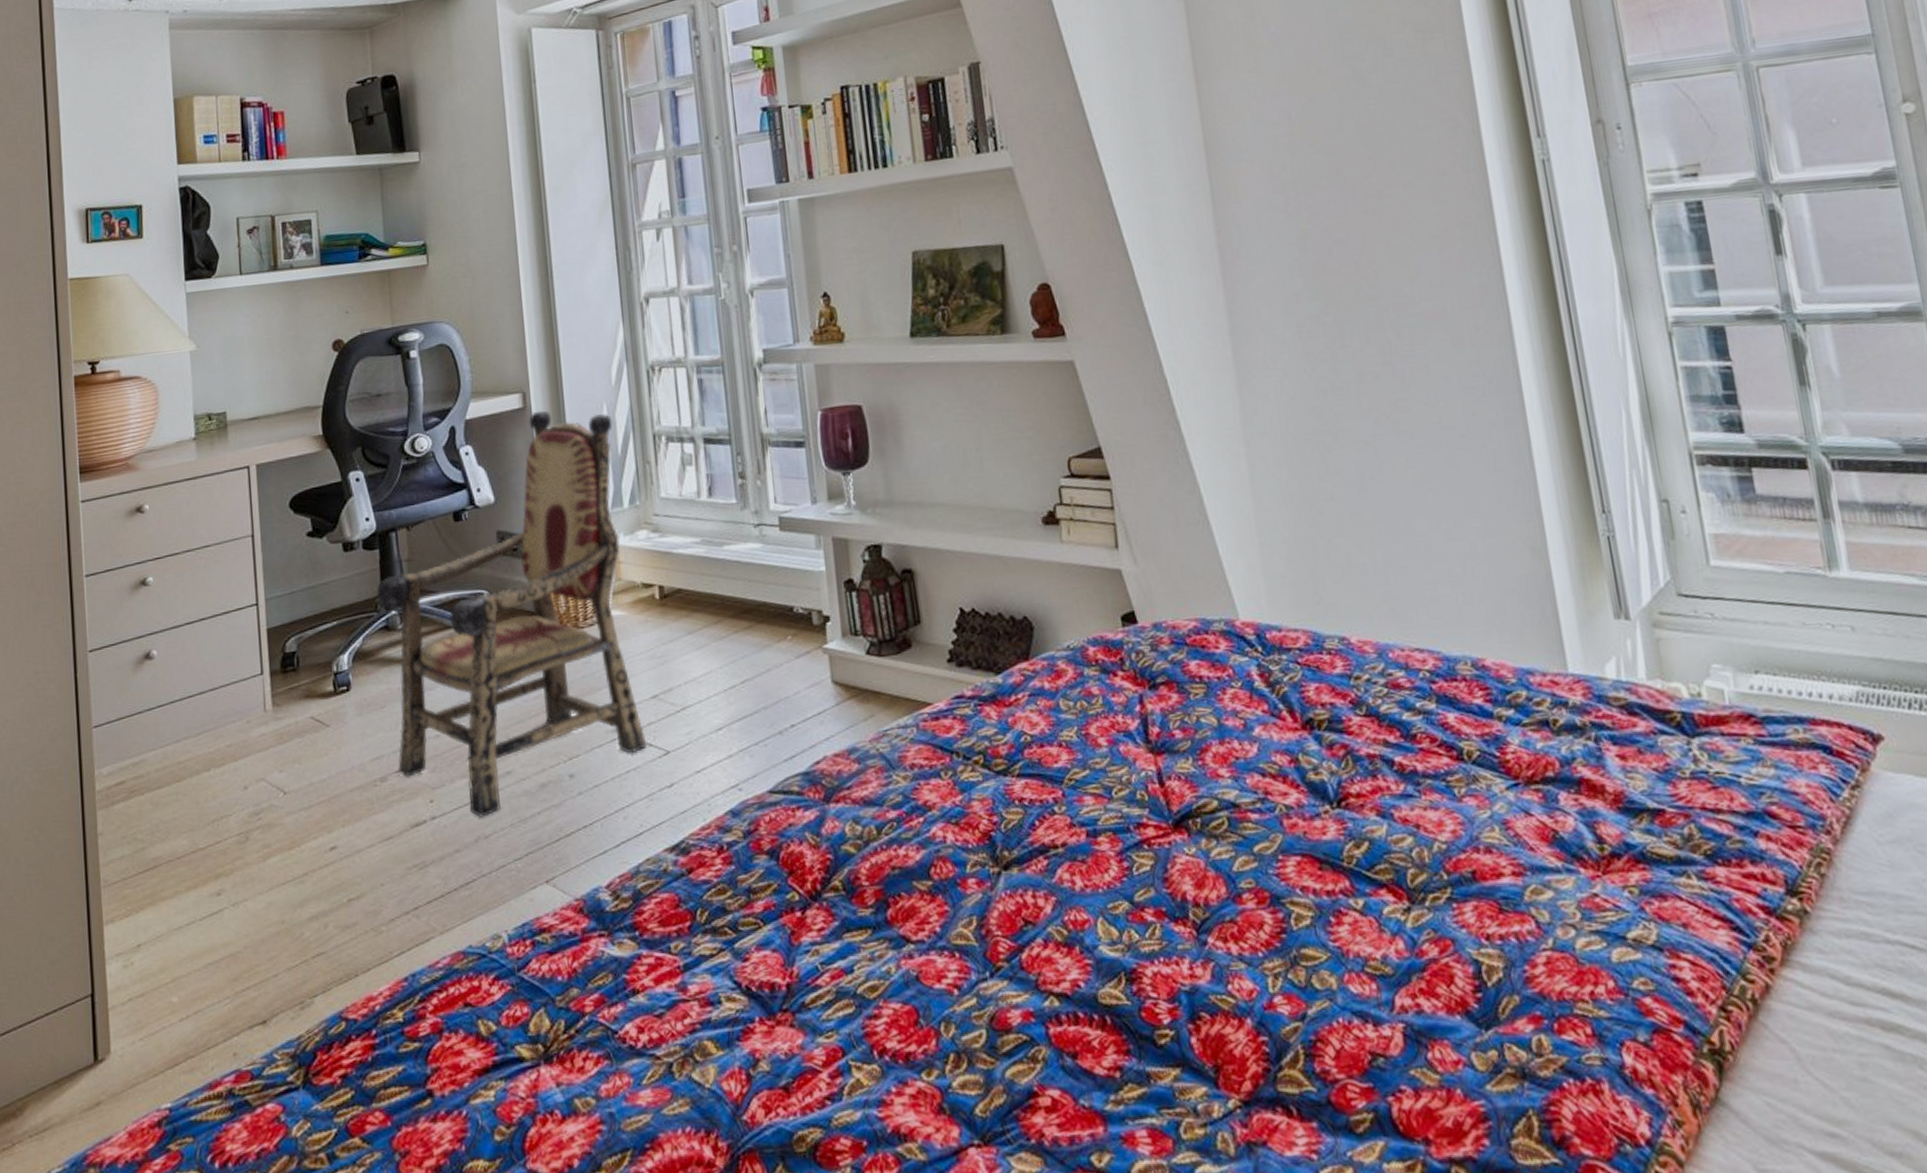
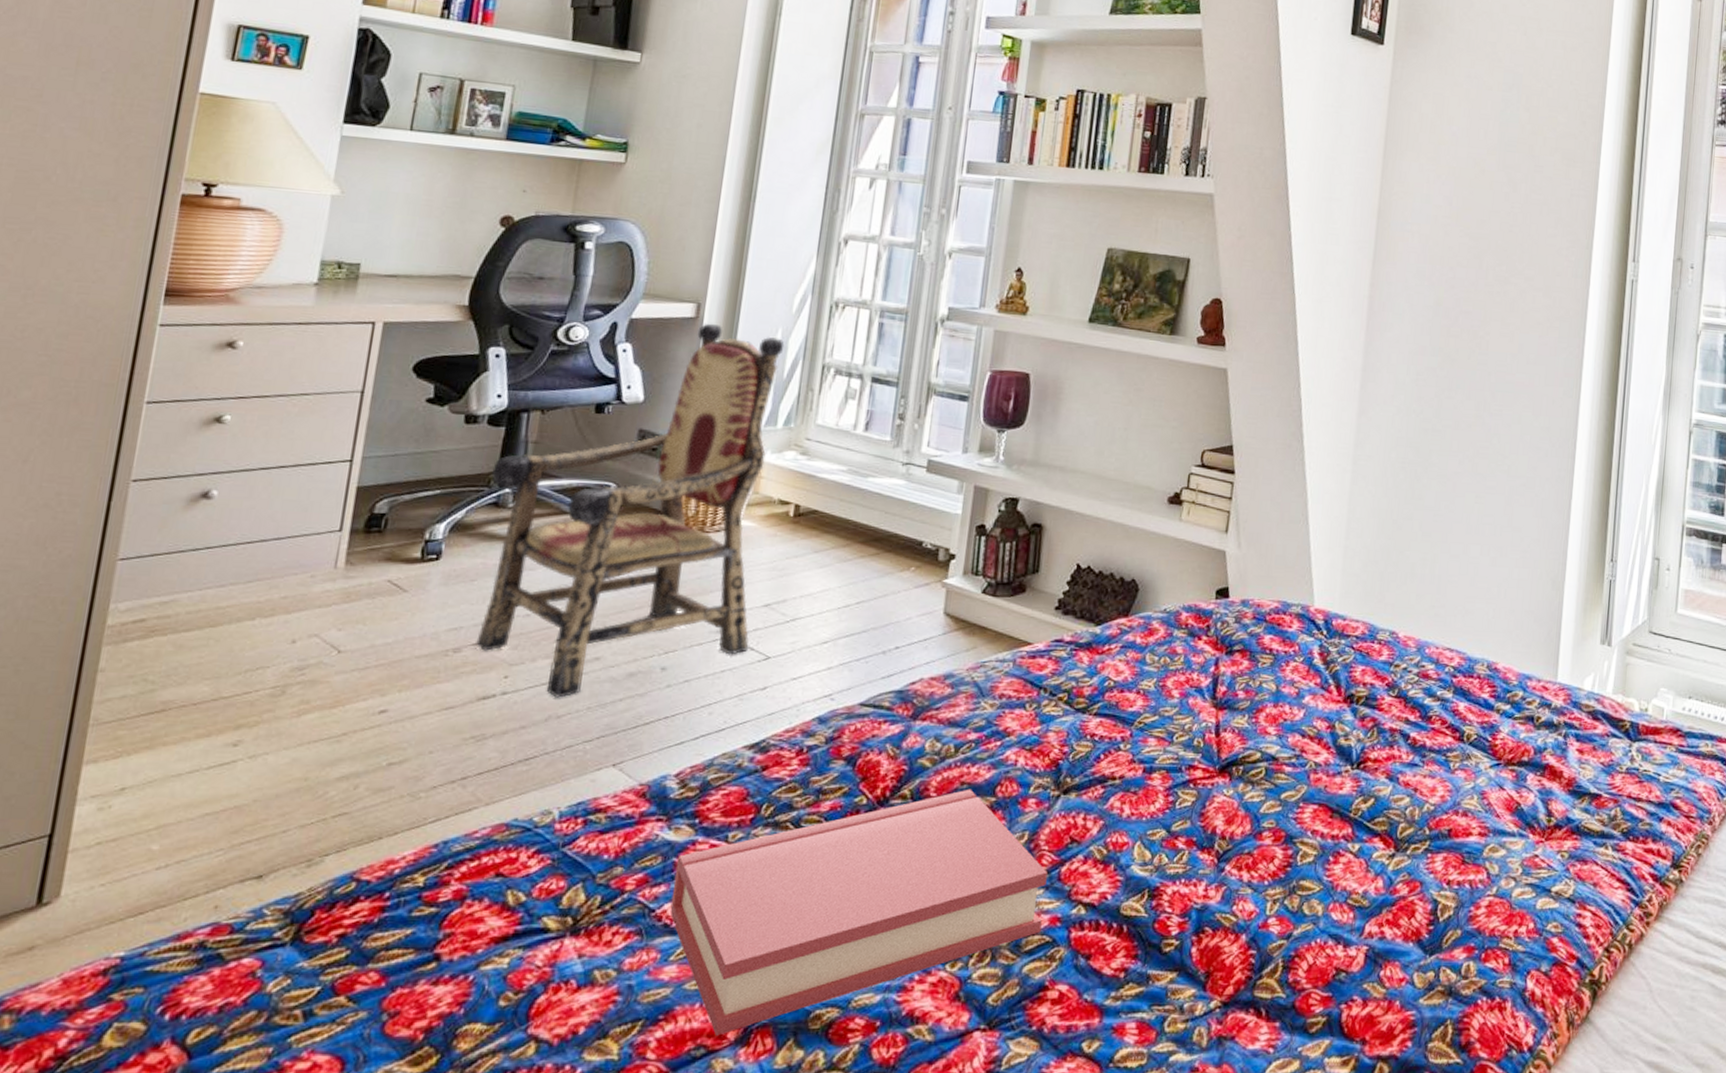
hardback book: none [626,873,1015,1164] -> present [670,789,1048,1036]

